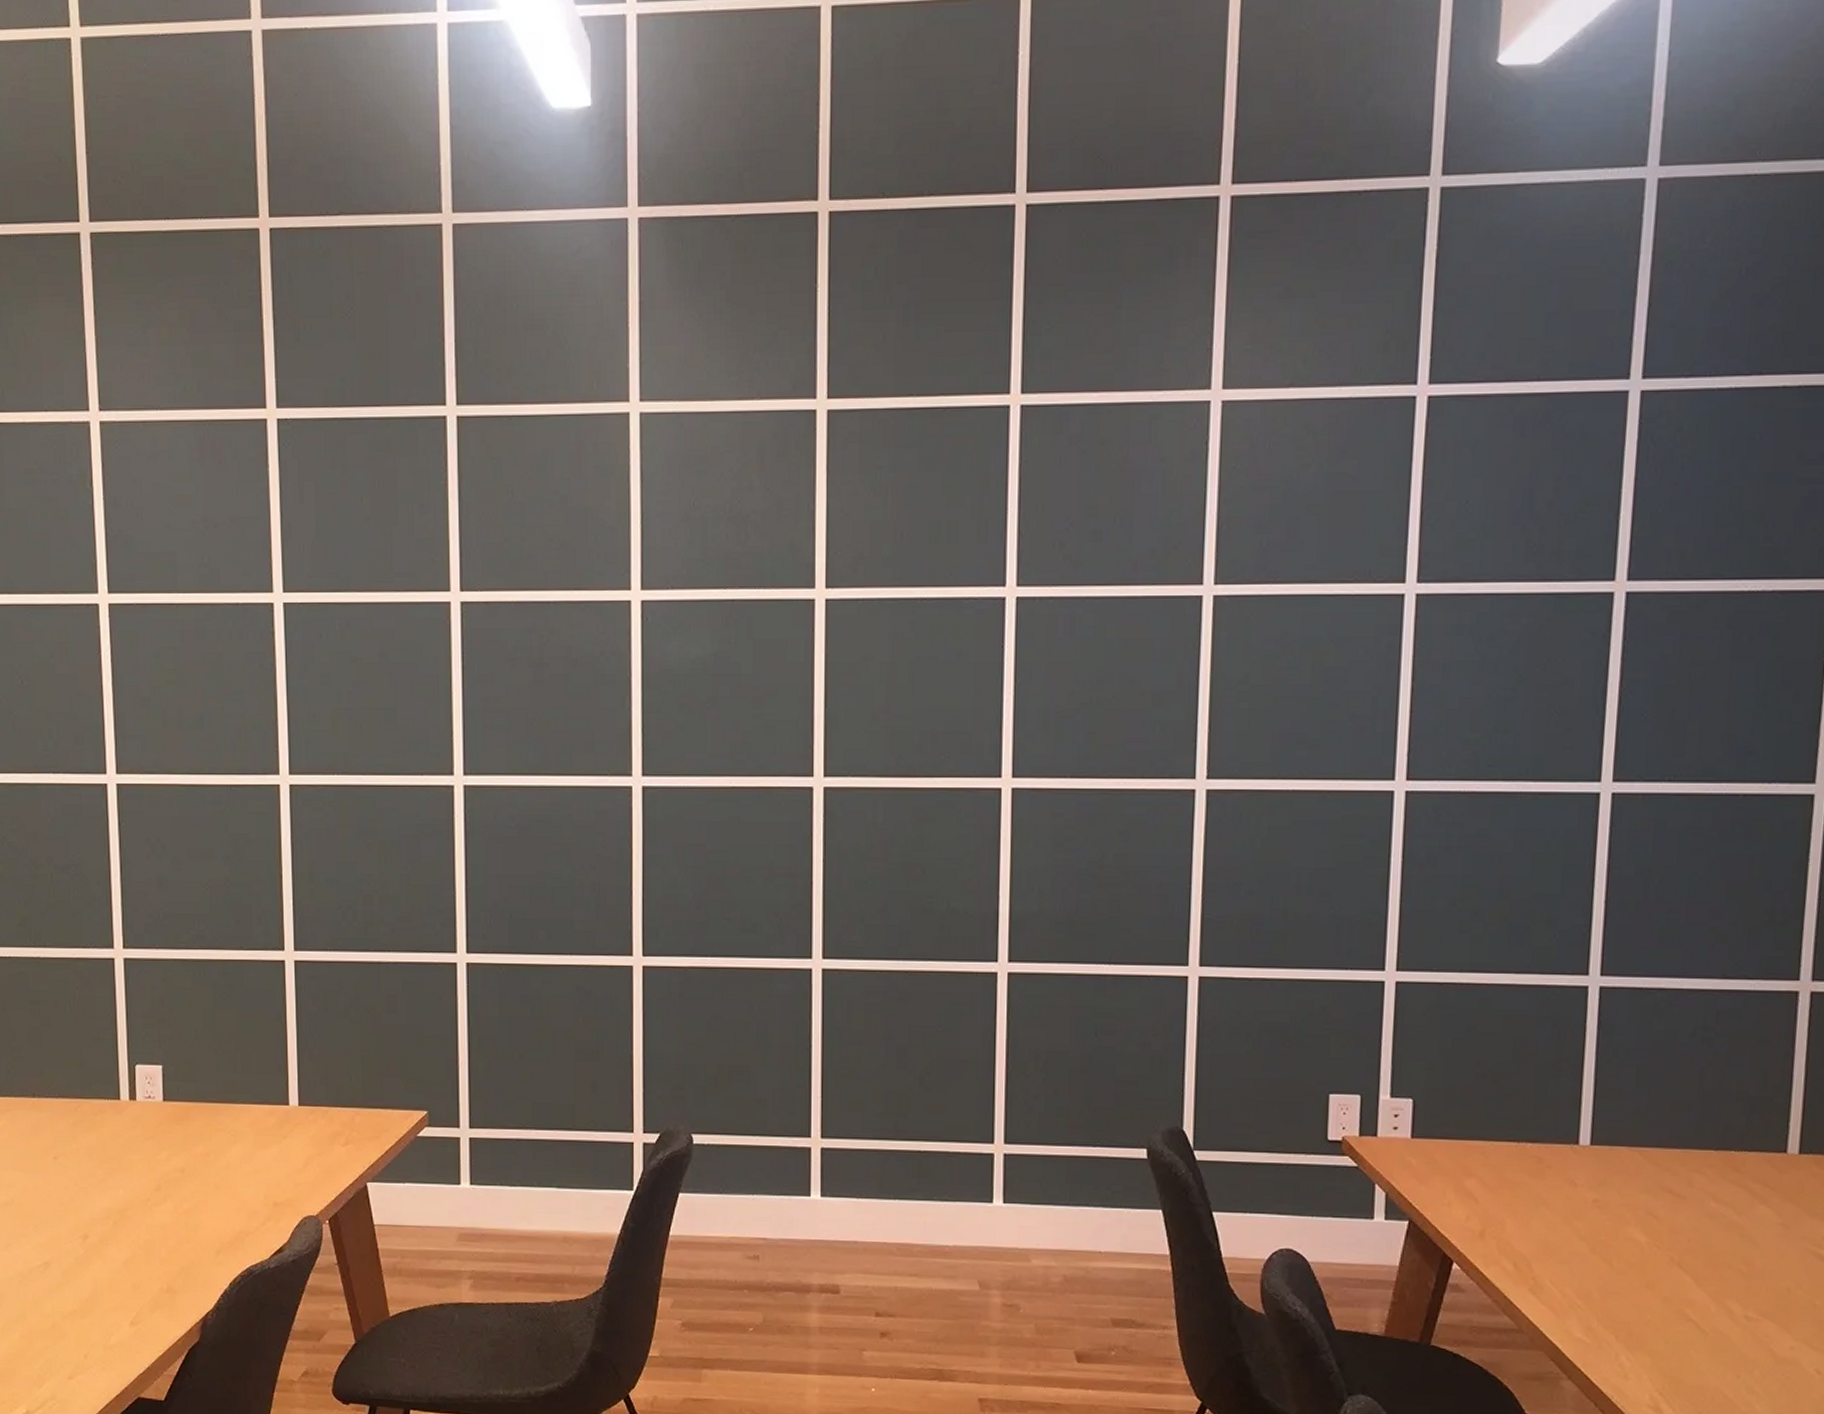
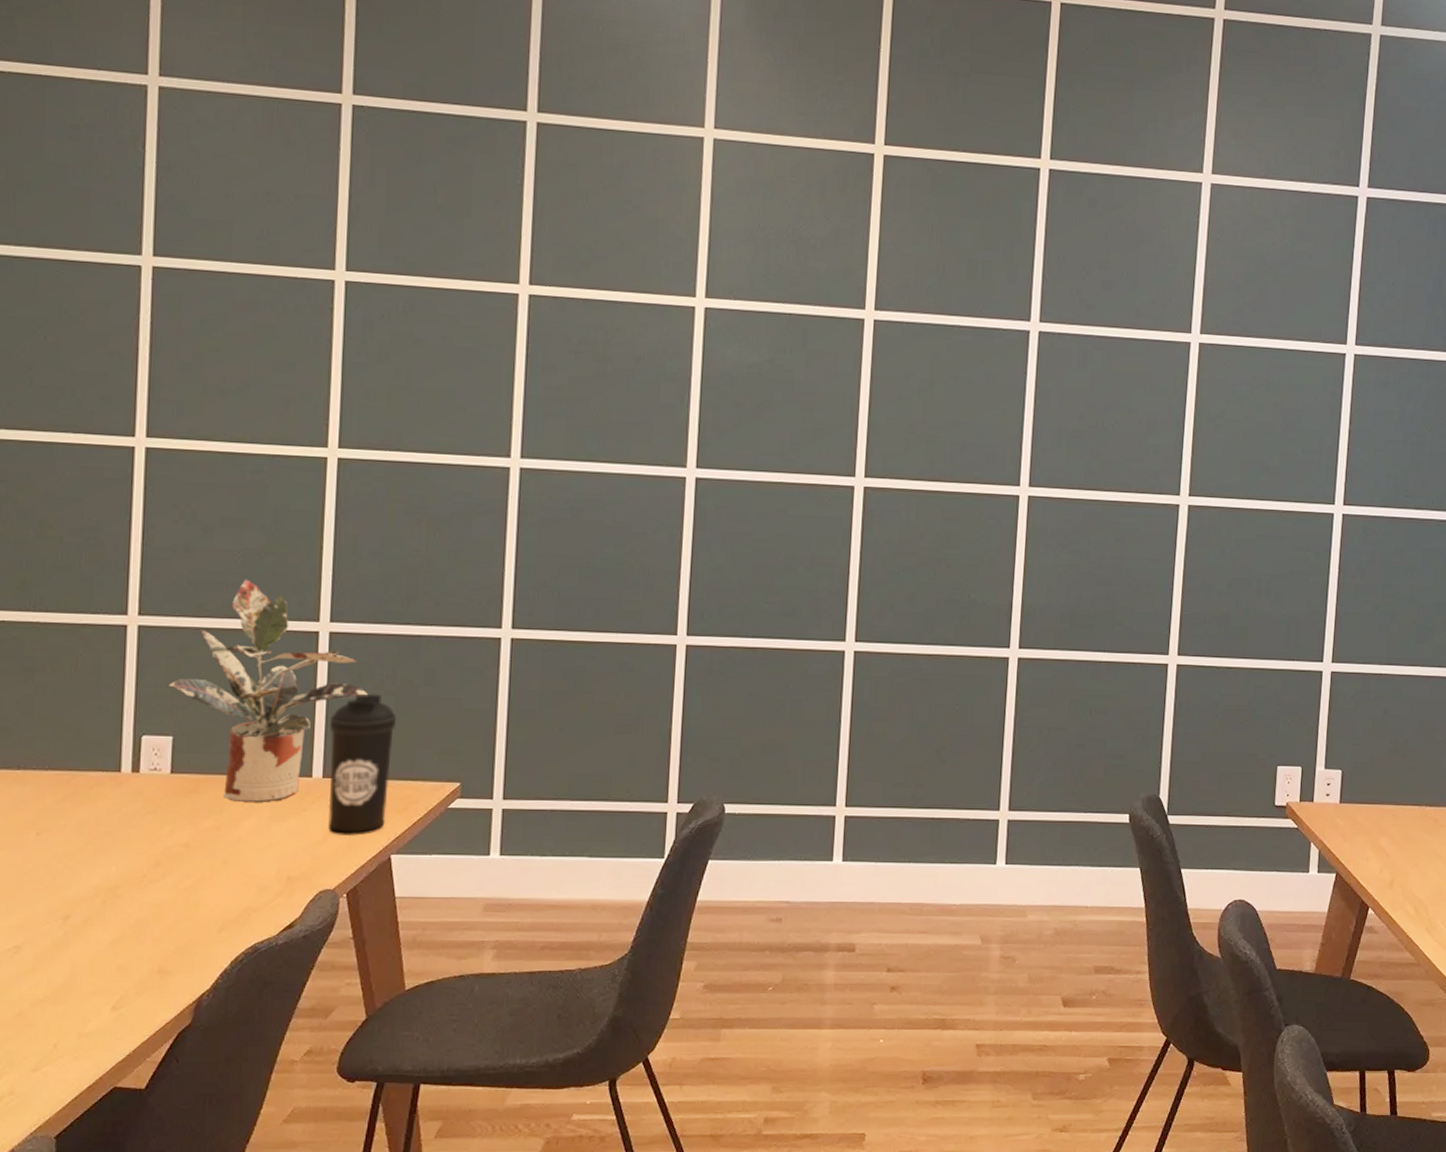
potted plant: none [153,910,334,1131] -> present [167,579,368,803]
water bottle: none [302,1021,362,1164] -> present [328,693,396,837]

